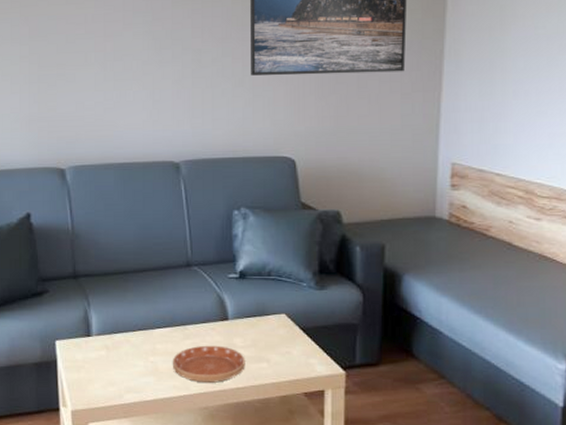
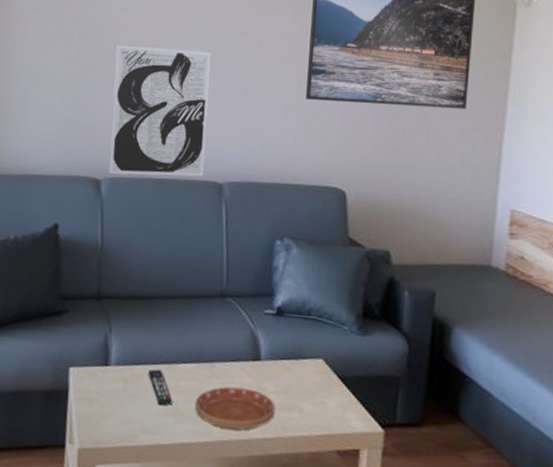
wall art: none [66,38,161,163] -> present [109,45,212,177]
remote control: none [127,335,152,367] -> present [148,369,173,406]

